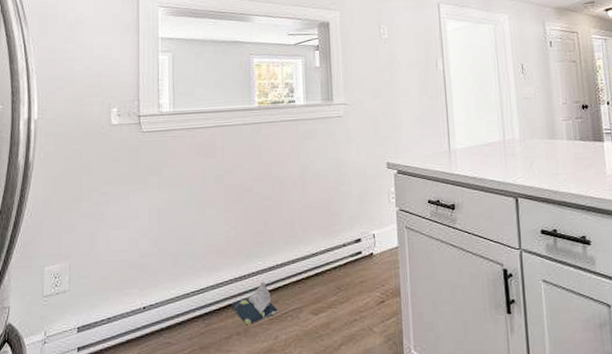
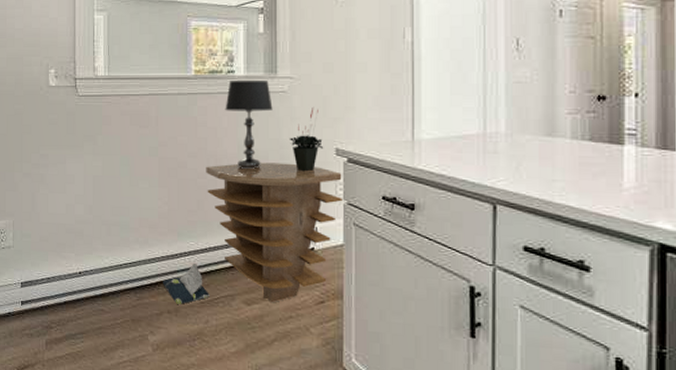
side table: none [271,179,395,310] -> present [206,162,342,303]
table lamp: none [287,108,331,188] -> present [225,81,273,169]
potted plant: none [346,129,377,185] -> present [289,108,324,172]

